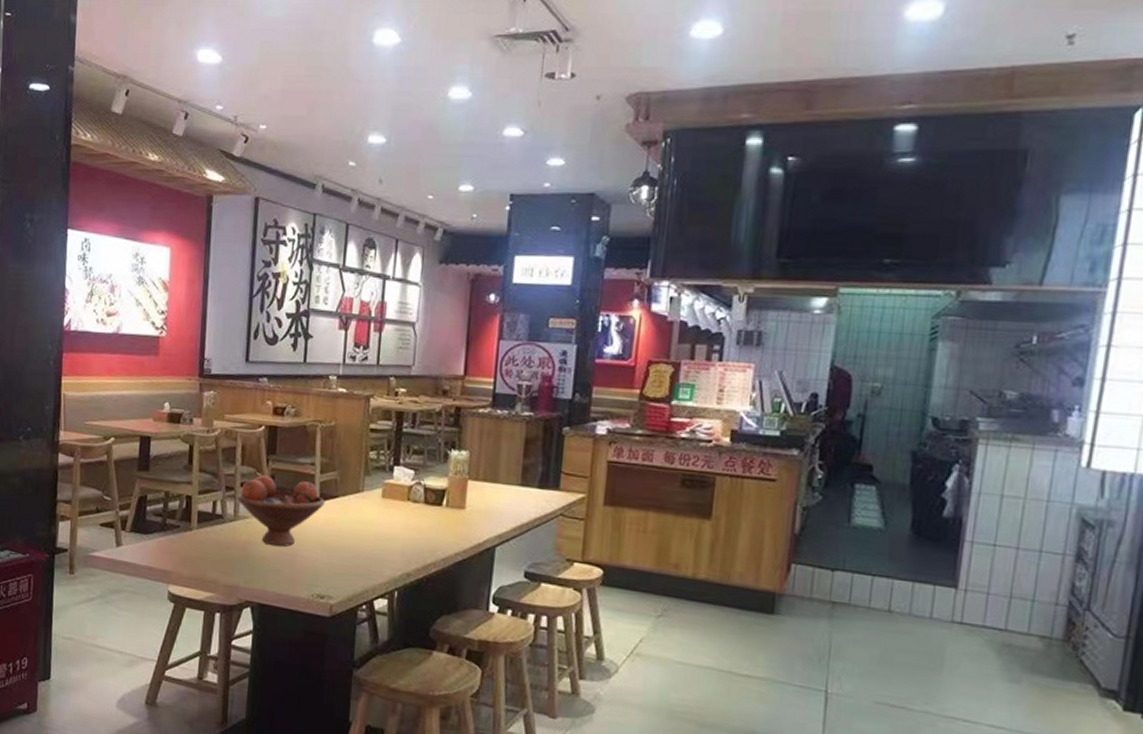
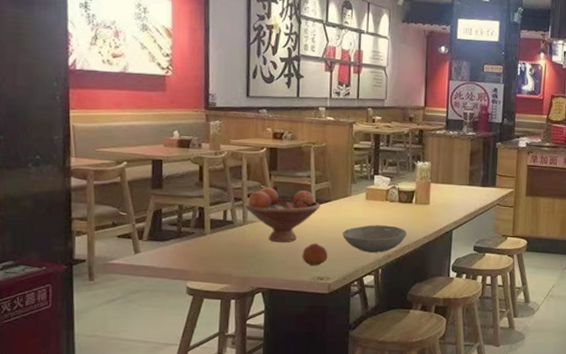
fruit: none [300,550,332,580] -> present [302,243,328,266]
bowl: none [350,531,434,570] -> present [342,225,408,253]

